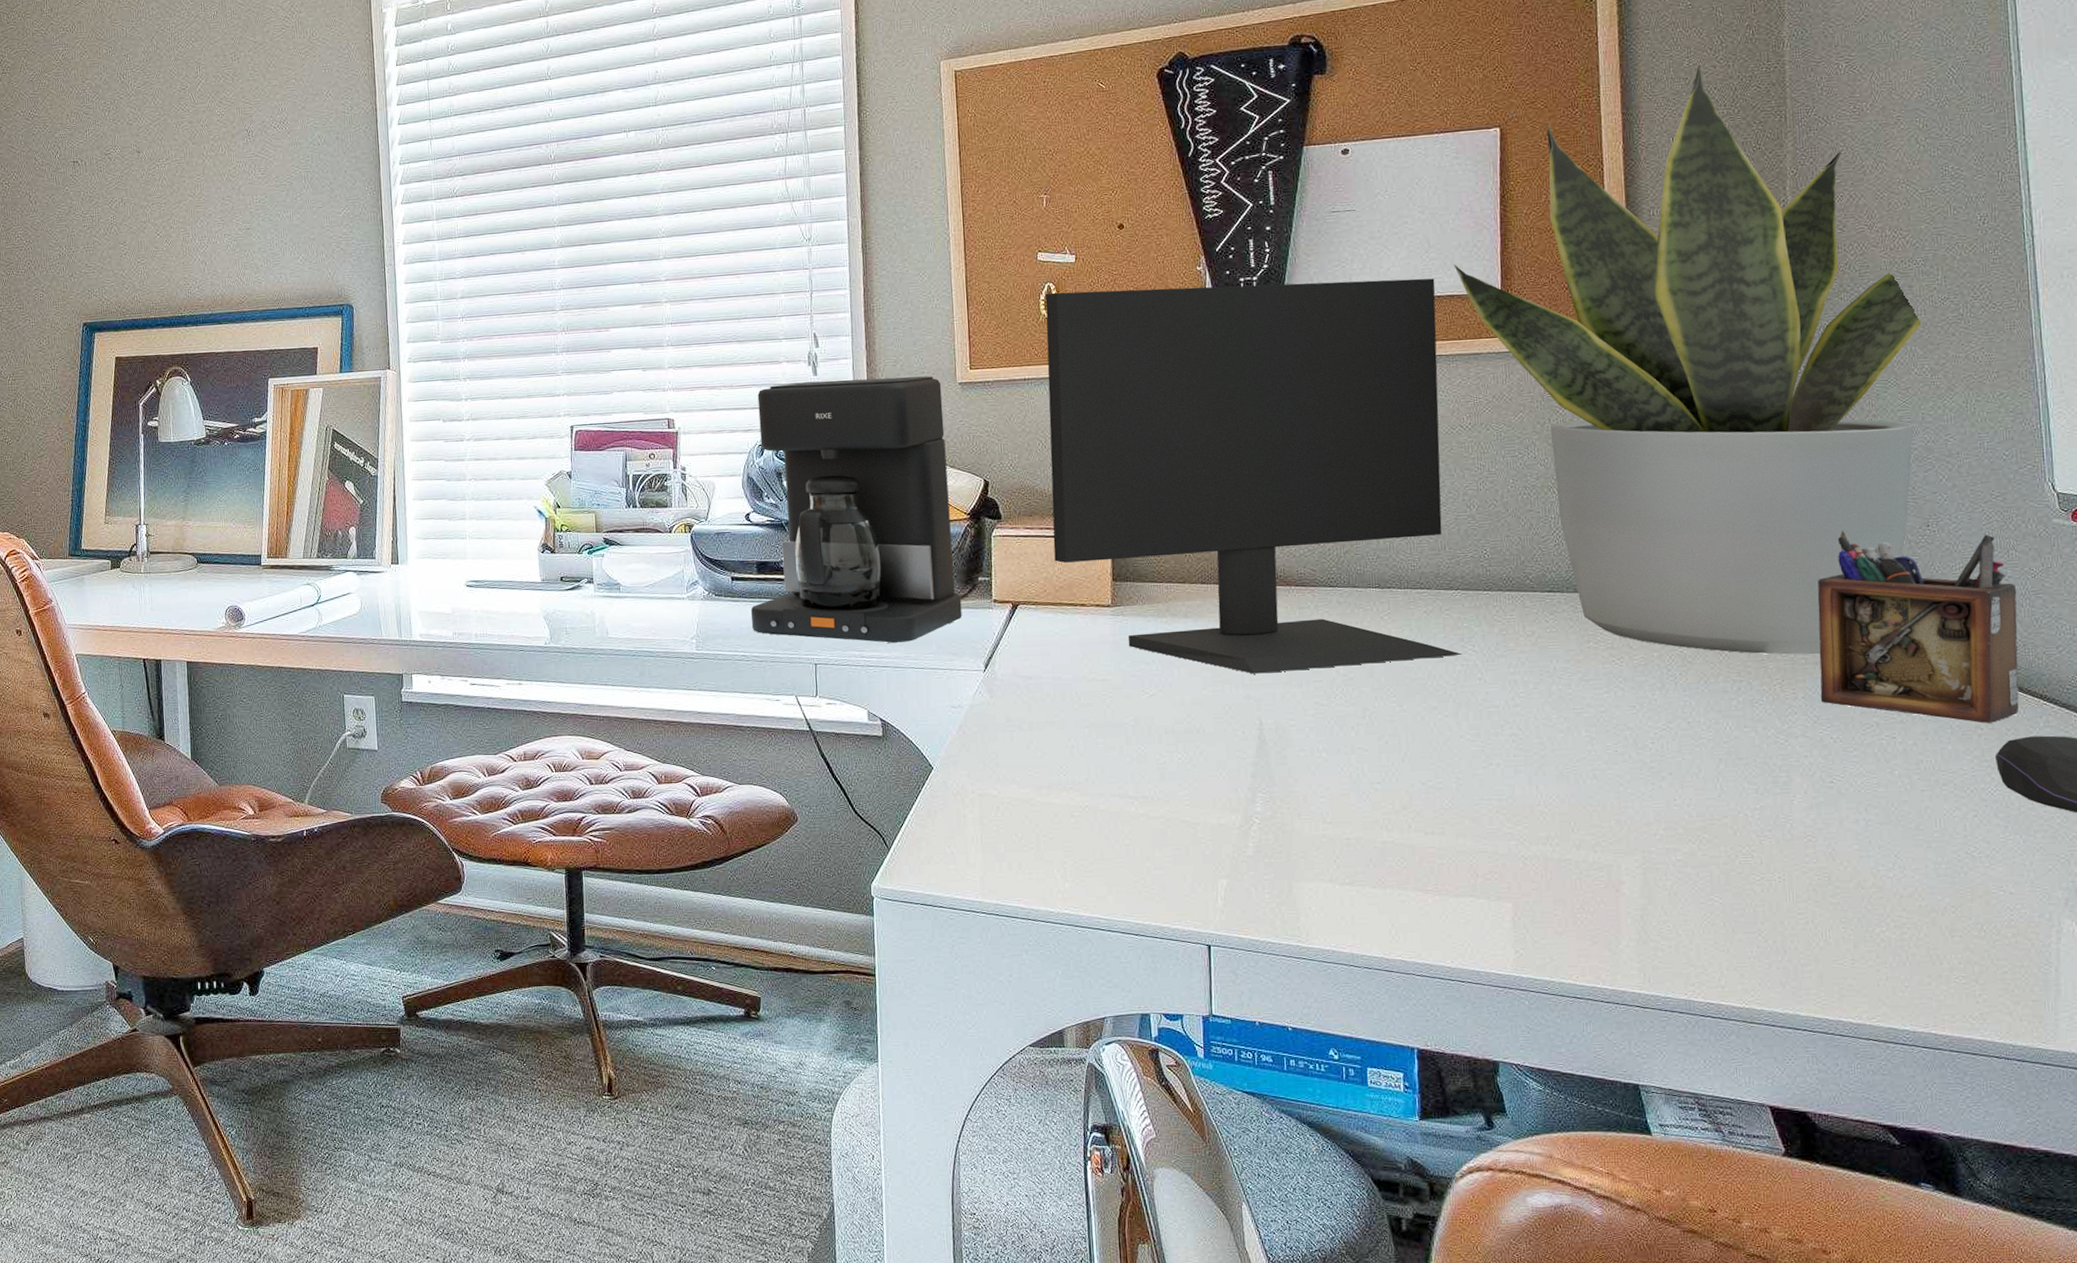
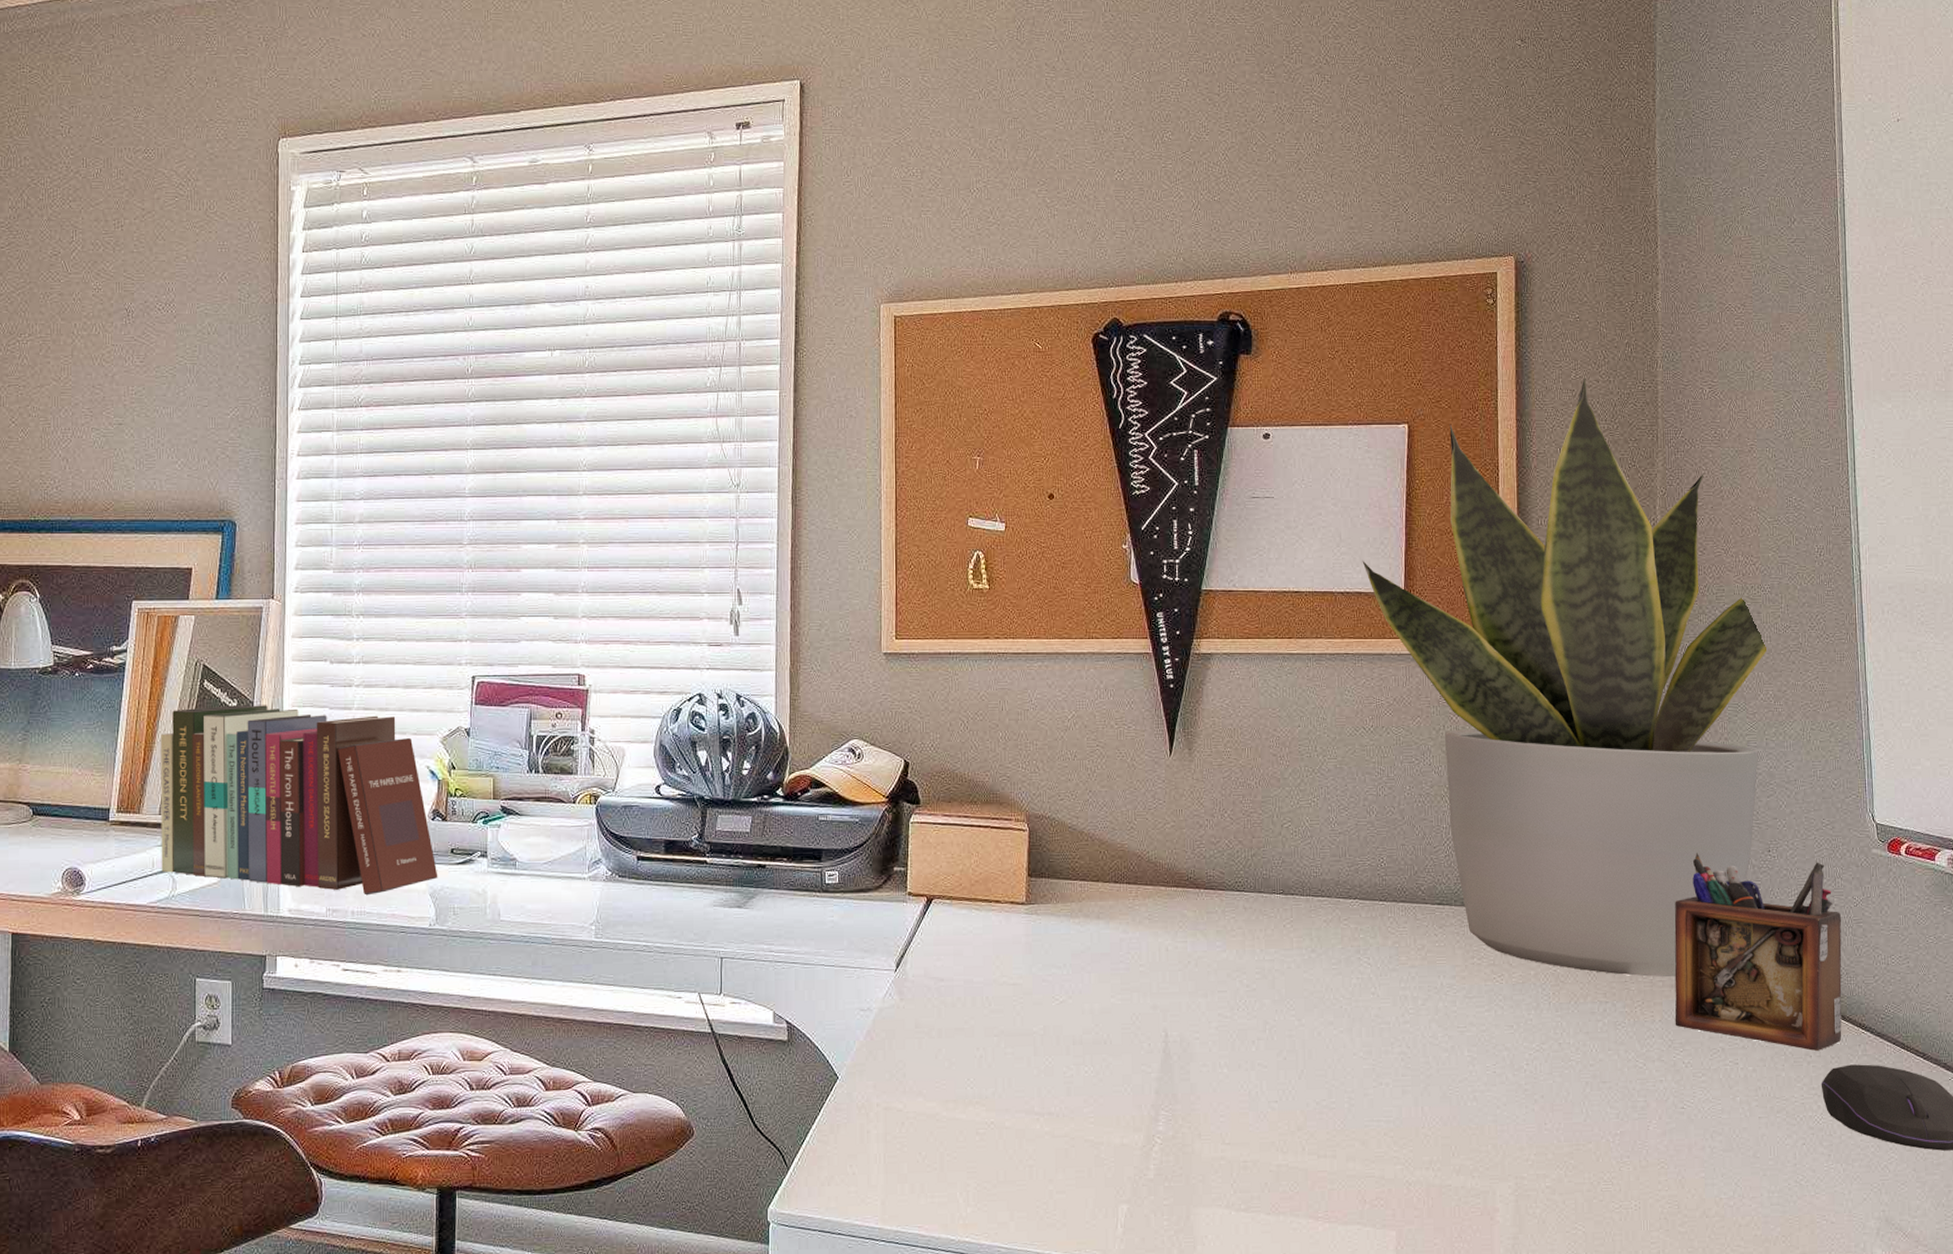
books: none [300,461,550,619] -> present [160,704,438,894]
coffee maker: present [750,376,962,644] -> none [655,642,876,938]
computer monitor: present [1045,278,1463,674] -> none [971,562,1358,982]

